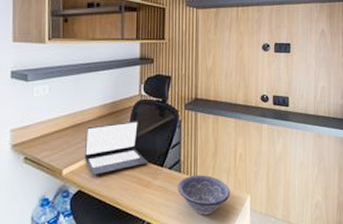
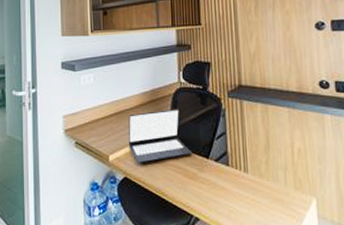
decorative bowl: present [178,175,230,215] -> none [226,169,290,217]

